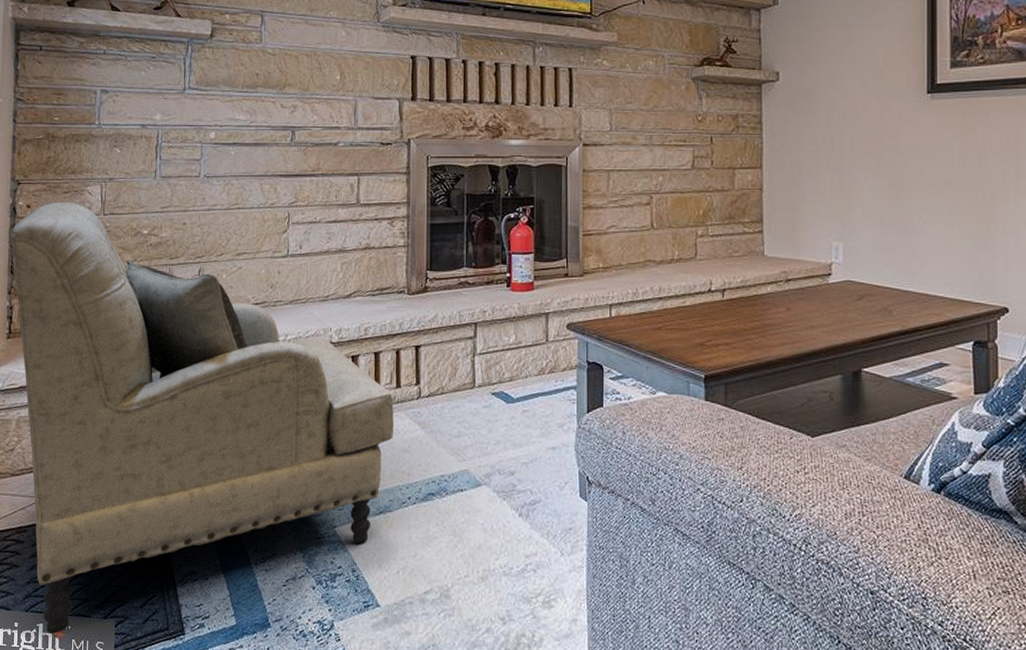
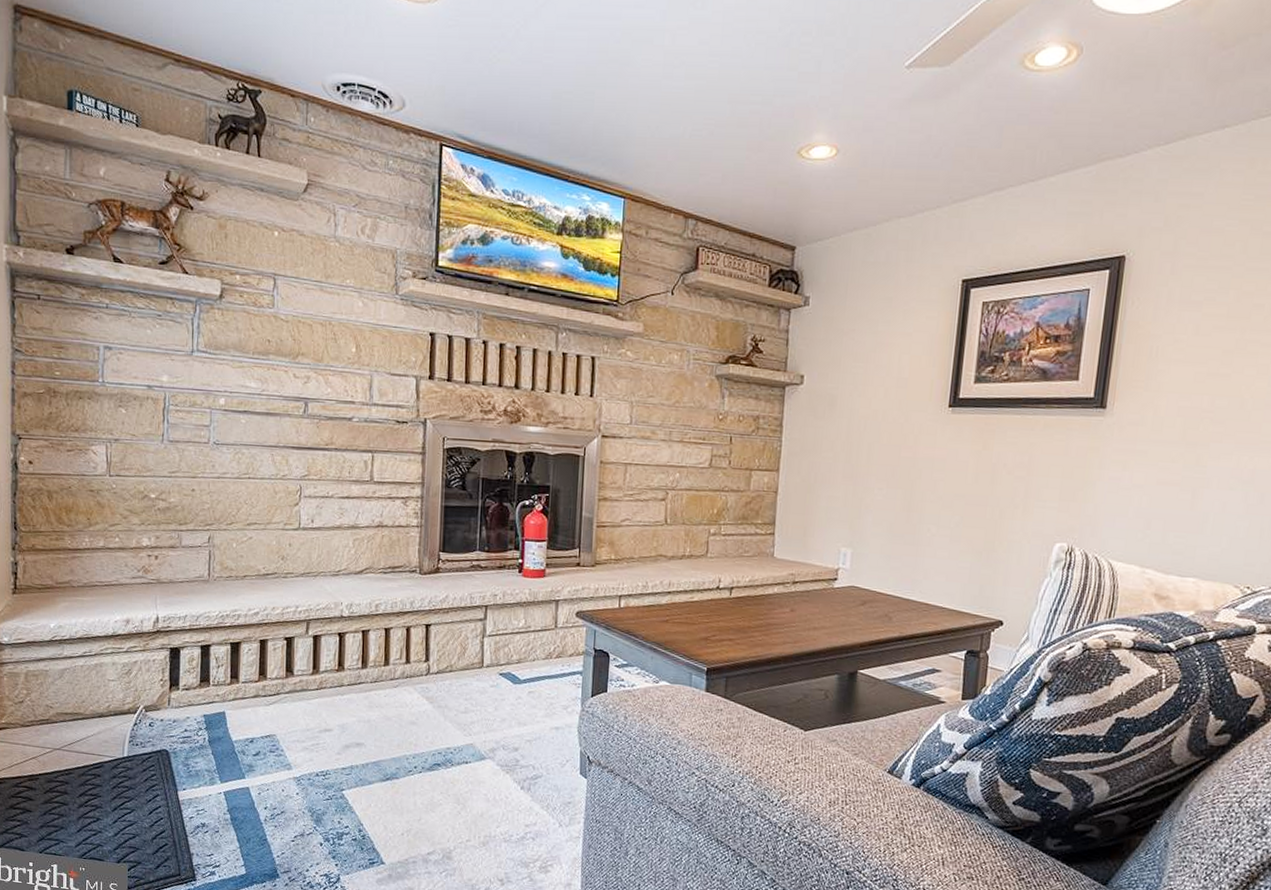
armchair: present [10,202,394,634] -> none [12,460,403,874]

